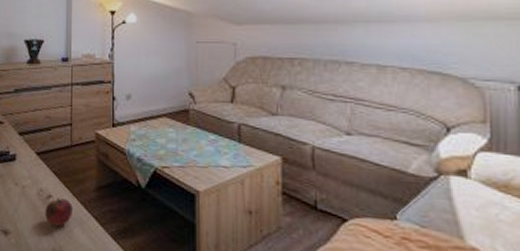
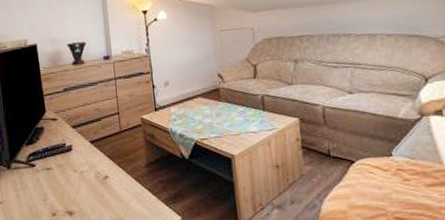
fruit: present [45,197,73,227] -> none [103,176,128,202]

